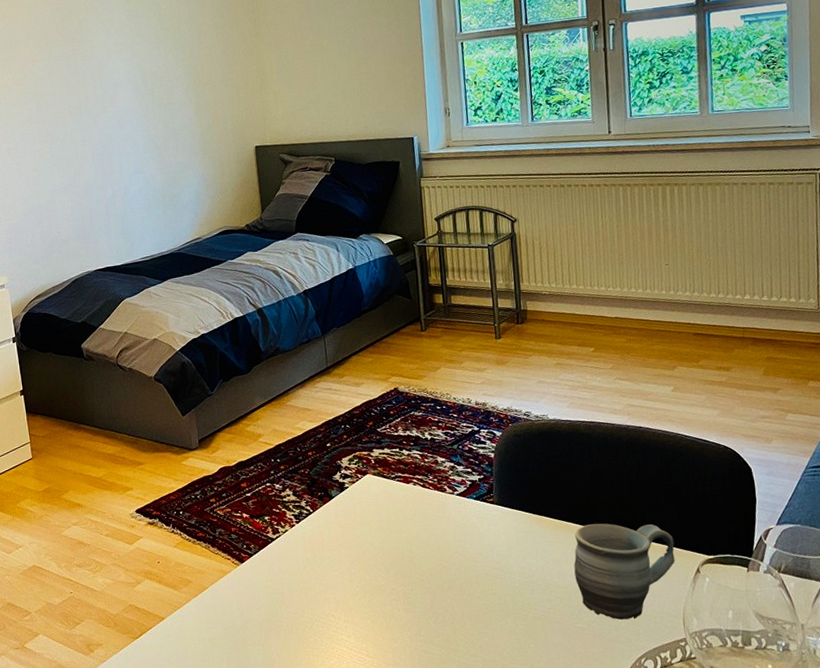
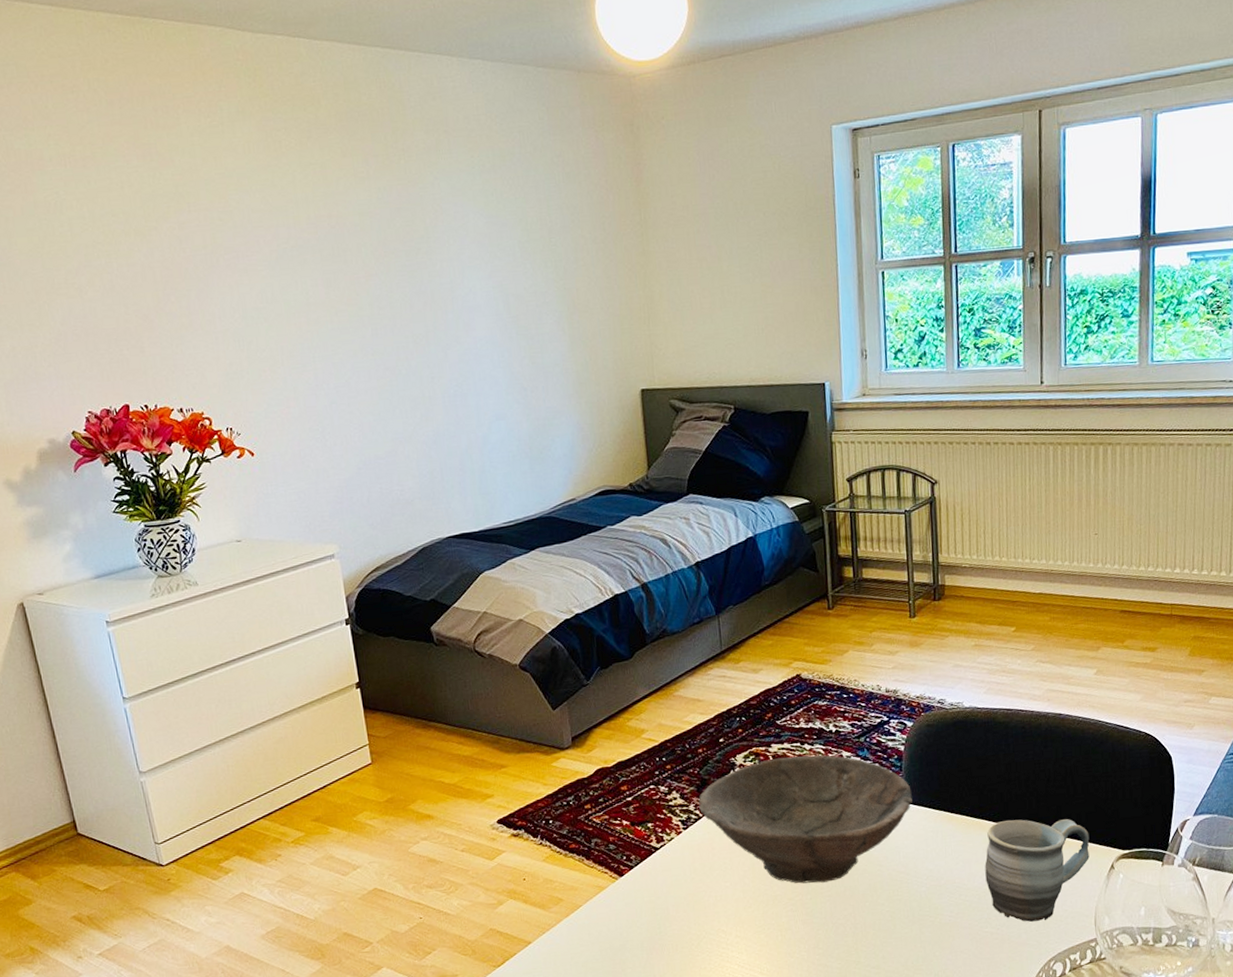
bowl: none [309,460,503,576] -> present [698,755,912,884]

